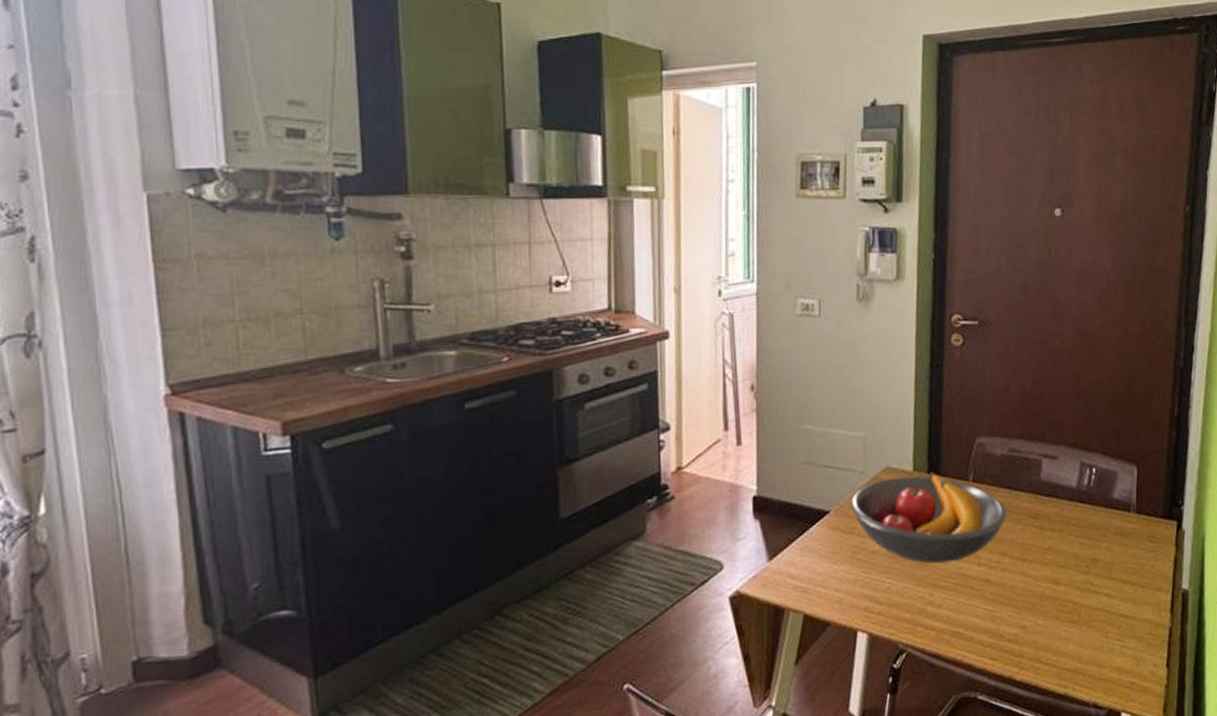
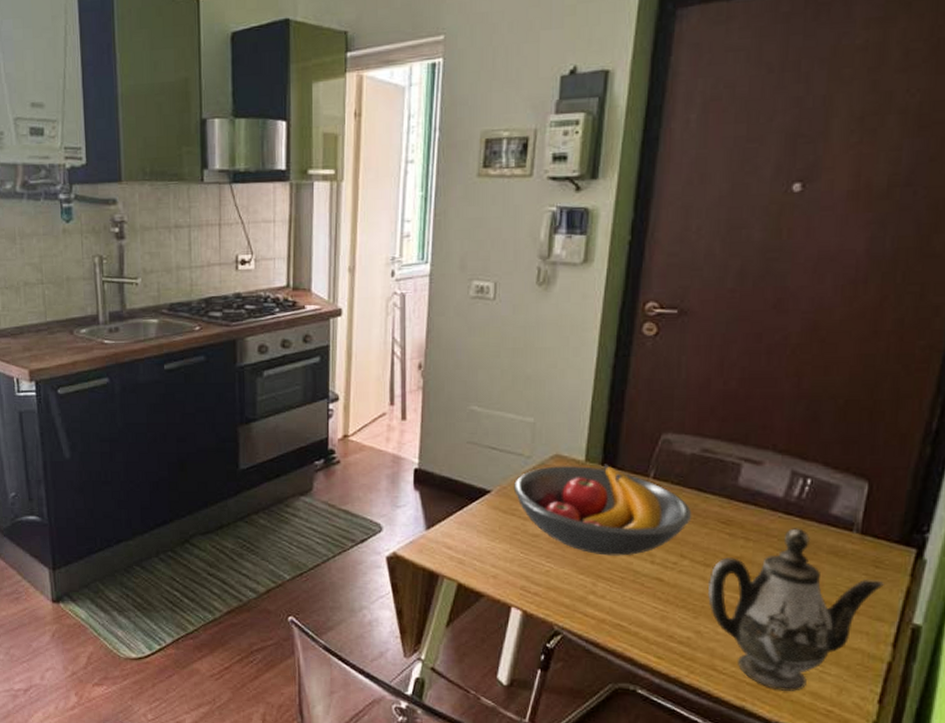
teapot: none [1027,514,1158,672] -> present [708,528,884,691]

